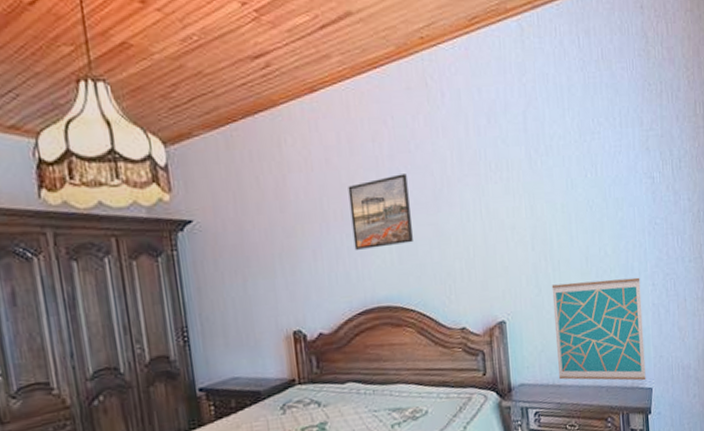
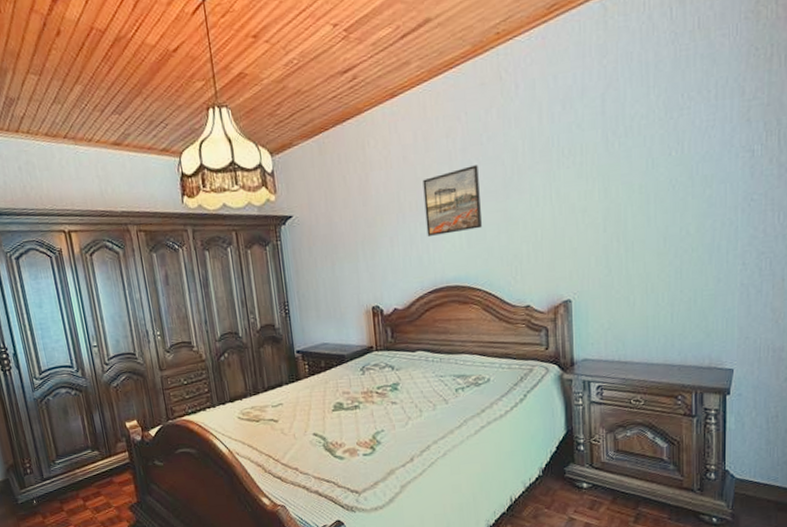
wall art: present [551,277,646,381] -> none [623,256,728,362]

